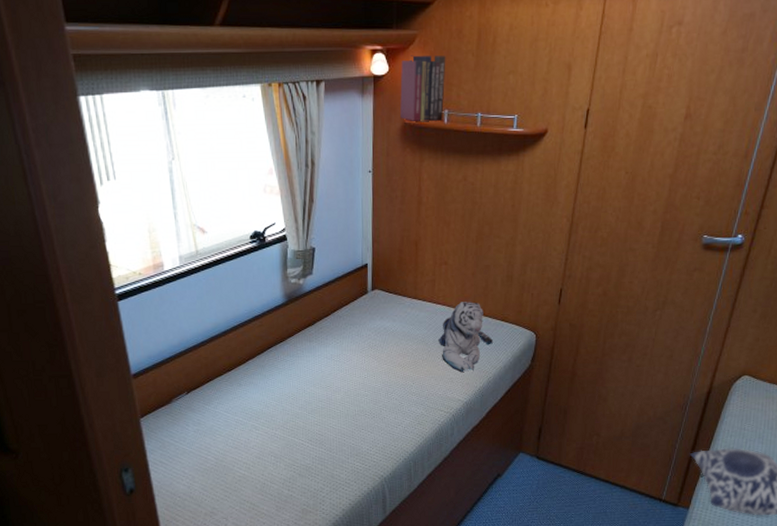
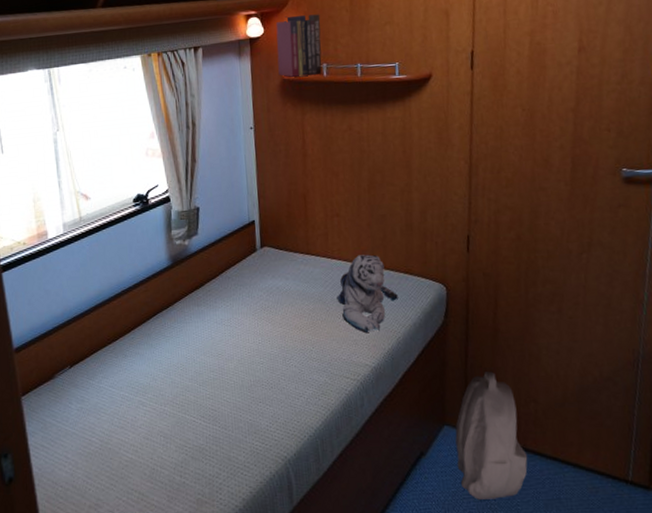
backpack: none [526,409,585,512] -> present [455,371,528,500]

